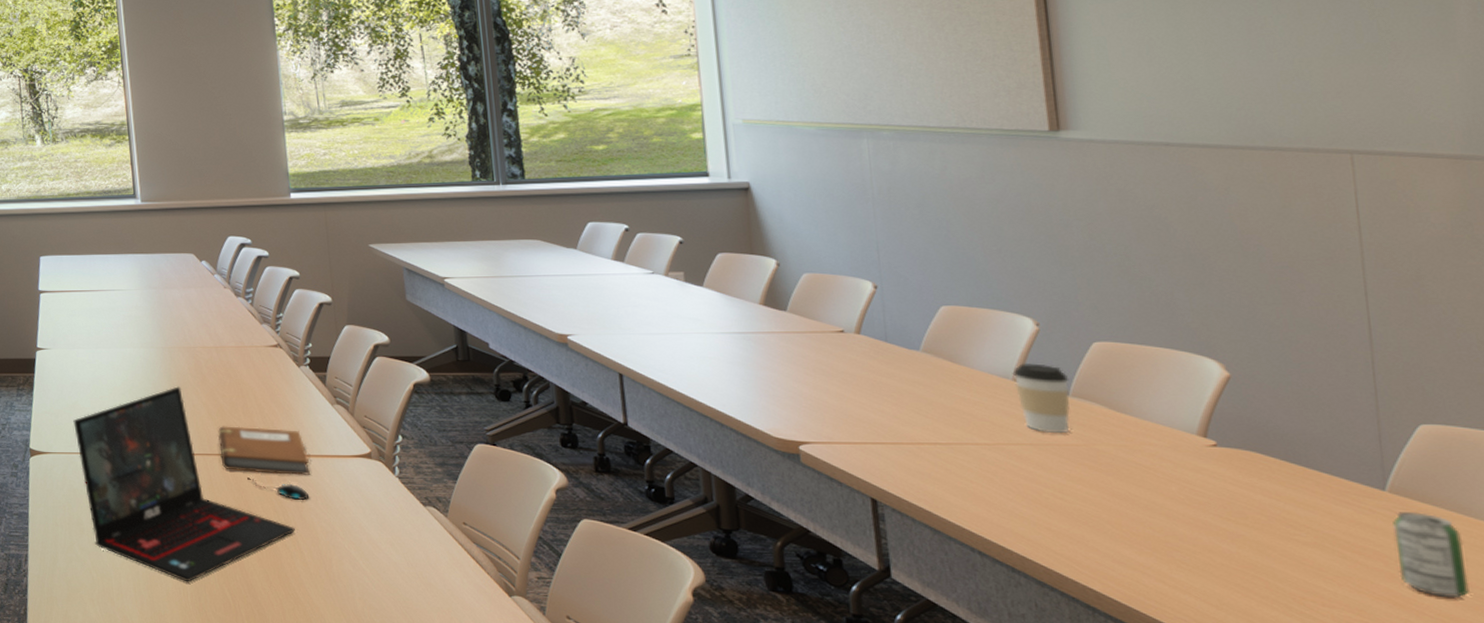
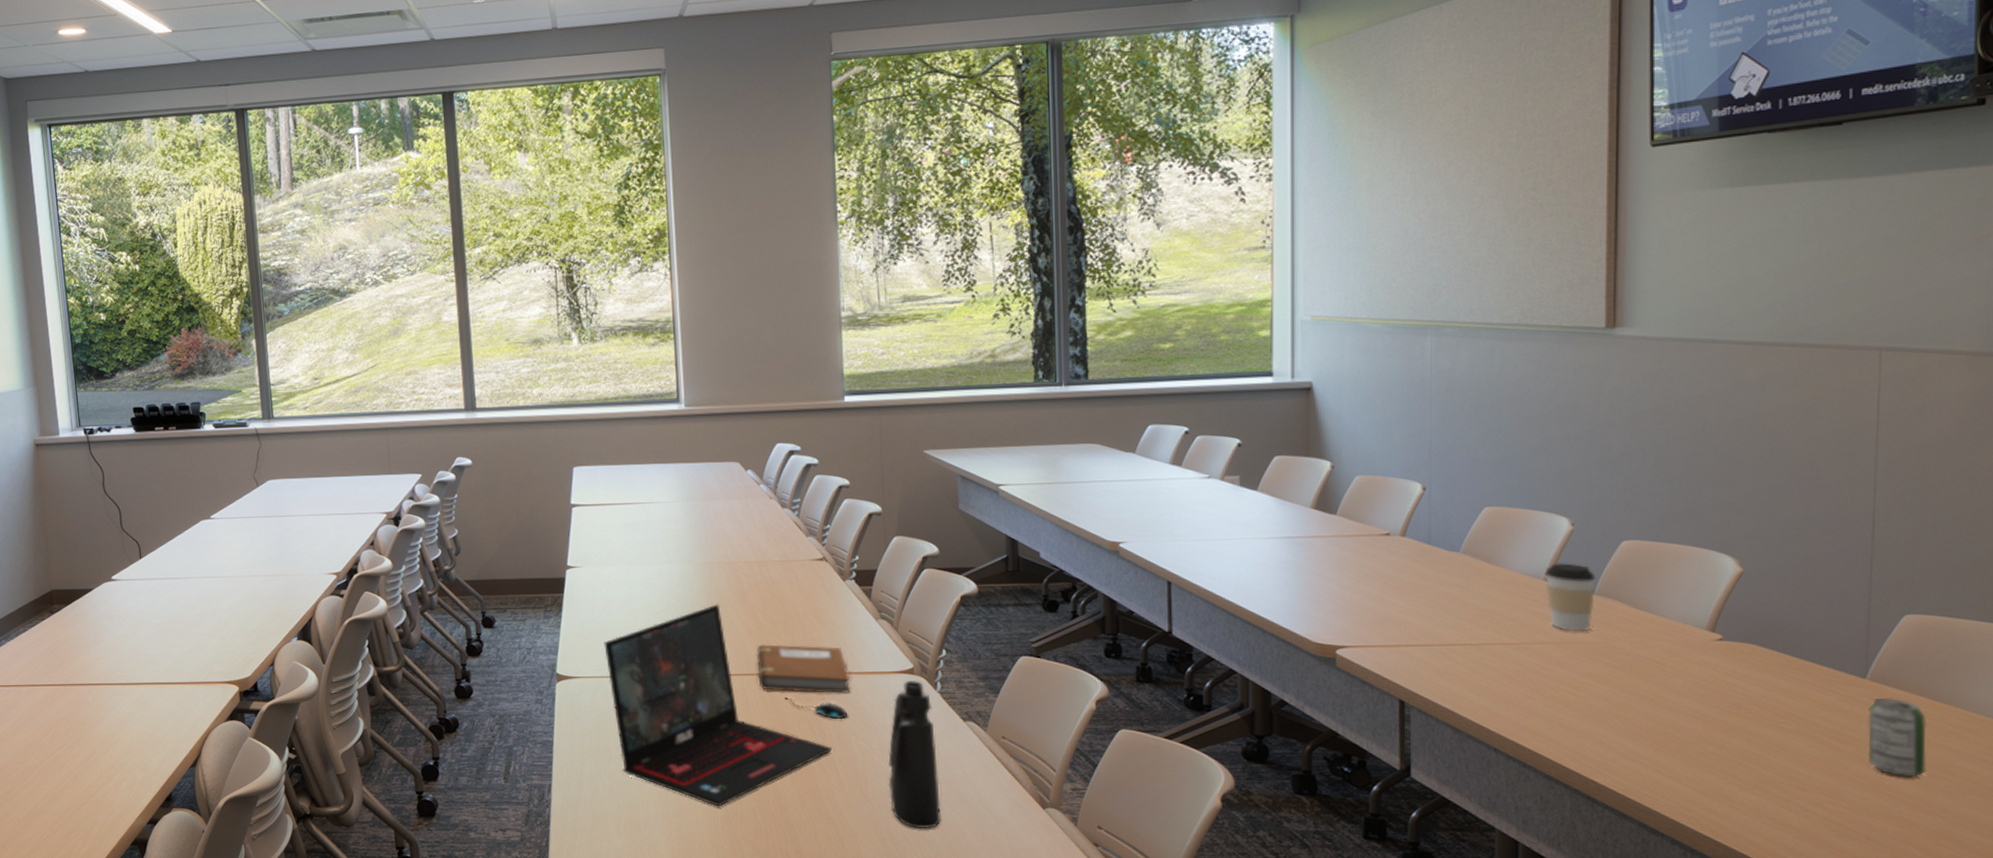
water bottle: none [351,465,407,613] -> present [888,681,941,829]

